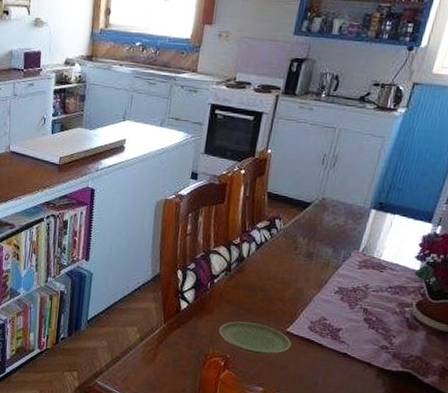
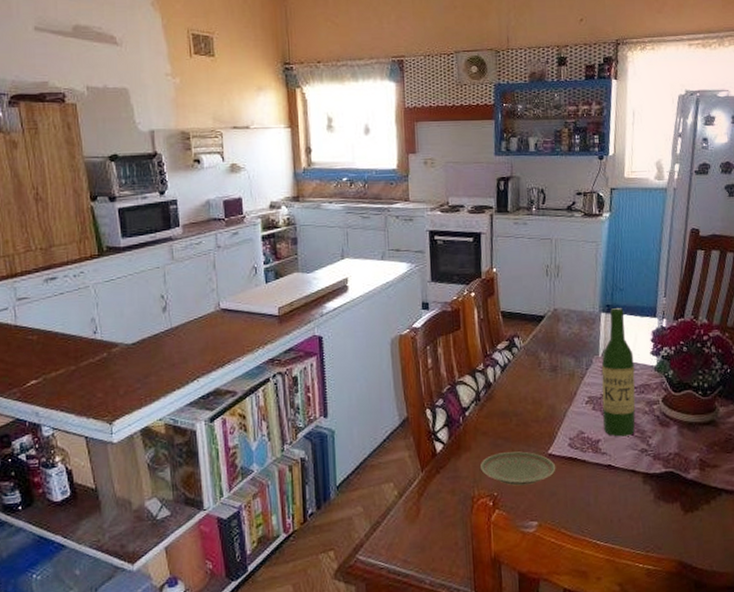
wine bottle: none [348,207,397,331] -> present [601,308,636,437]

